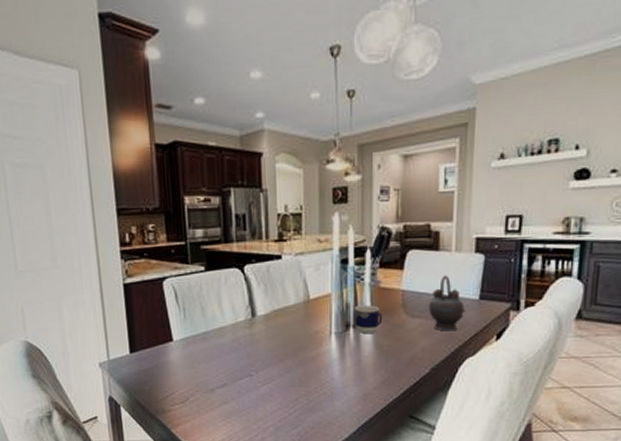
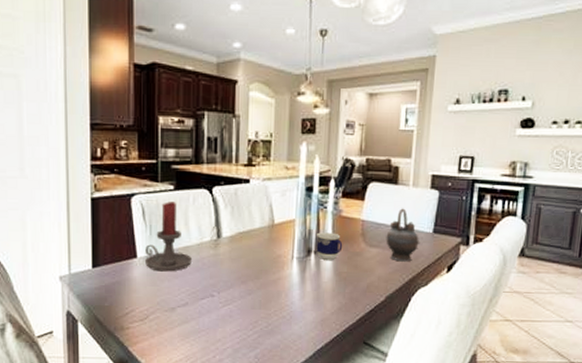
candle holder: none [180,283,229,354] -> present [145,201,193,272]

